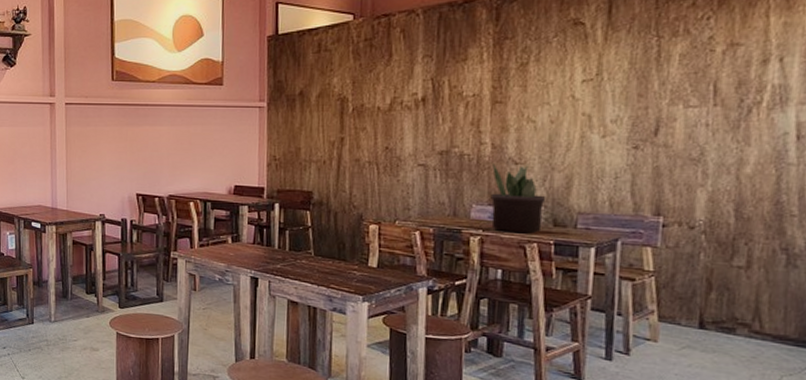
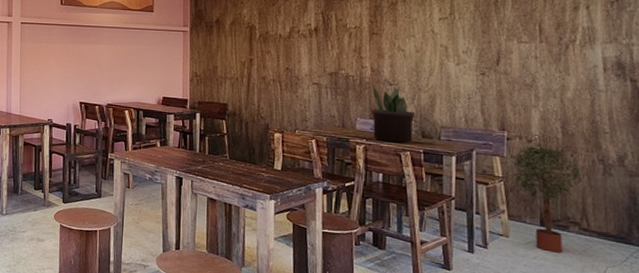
potted tree: none [665,233,759,360] -> present [511,146,583,253]

